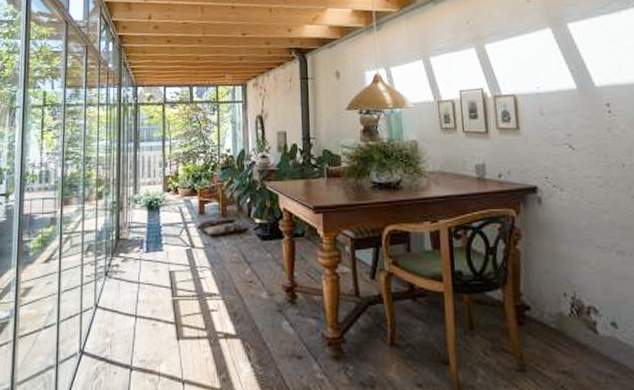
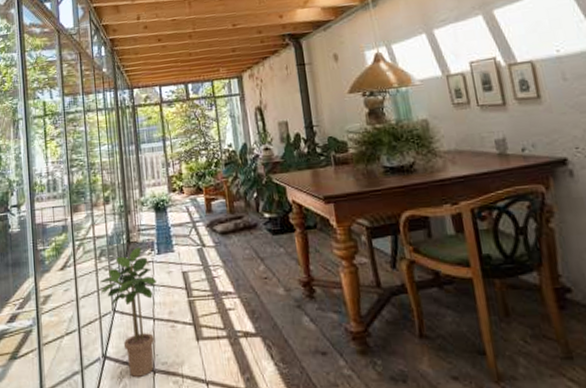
potted plant: none [84,244,142,373] -> present [101,247,157,377]

